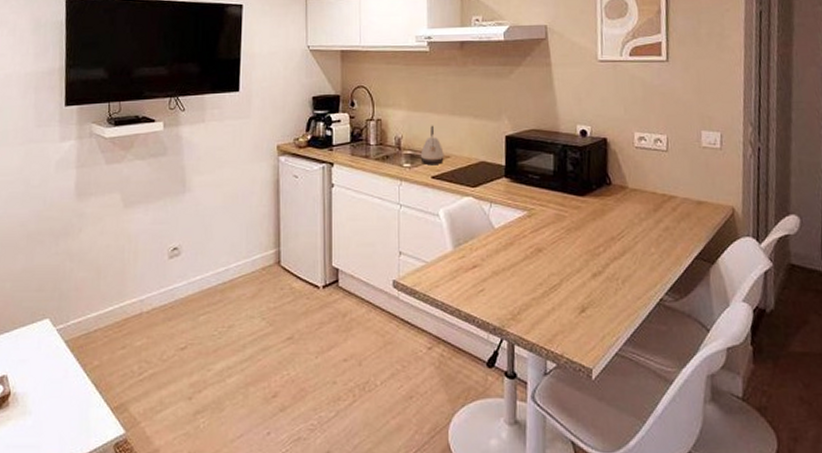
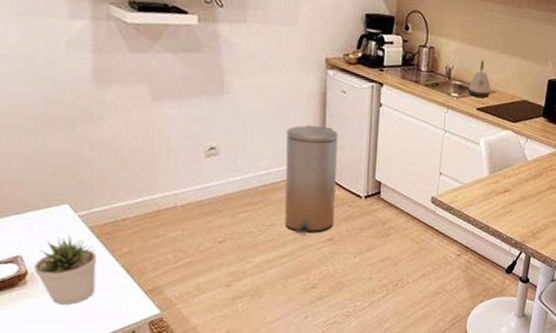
potted plant: none [15,350,70,427] -> present [33,234,96,305]
pedal bin: none [242,214,293,334] -> present [284,125,338,234]

